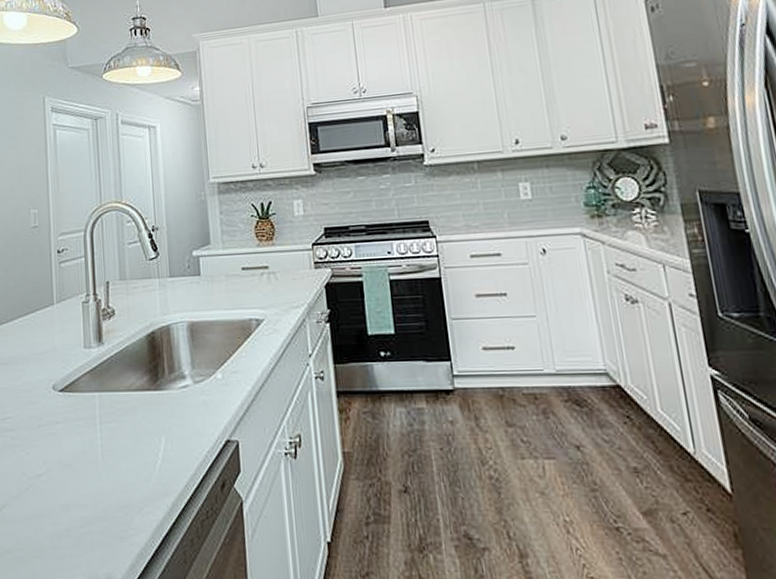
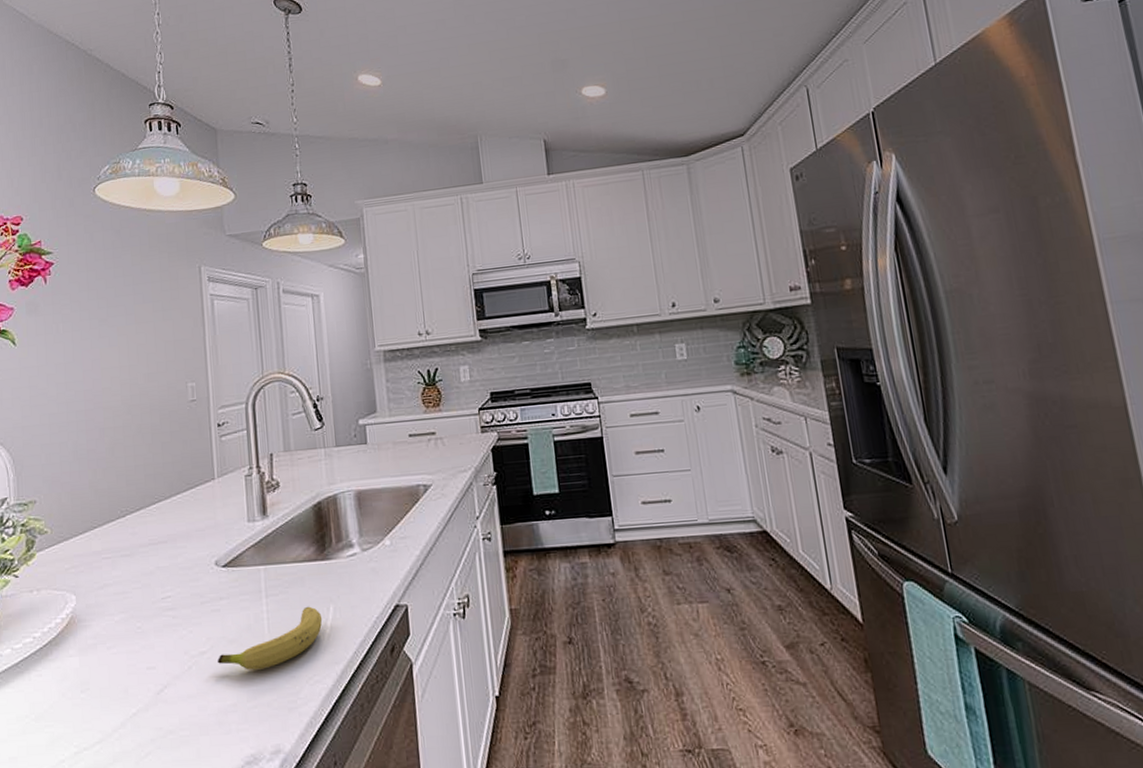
fruit: none [53,436,154,496] -> present [218,606,323,670]

